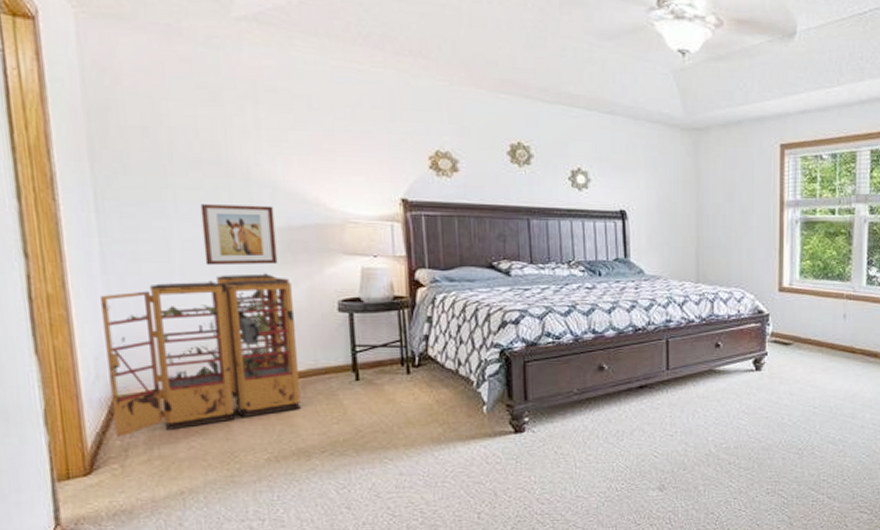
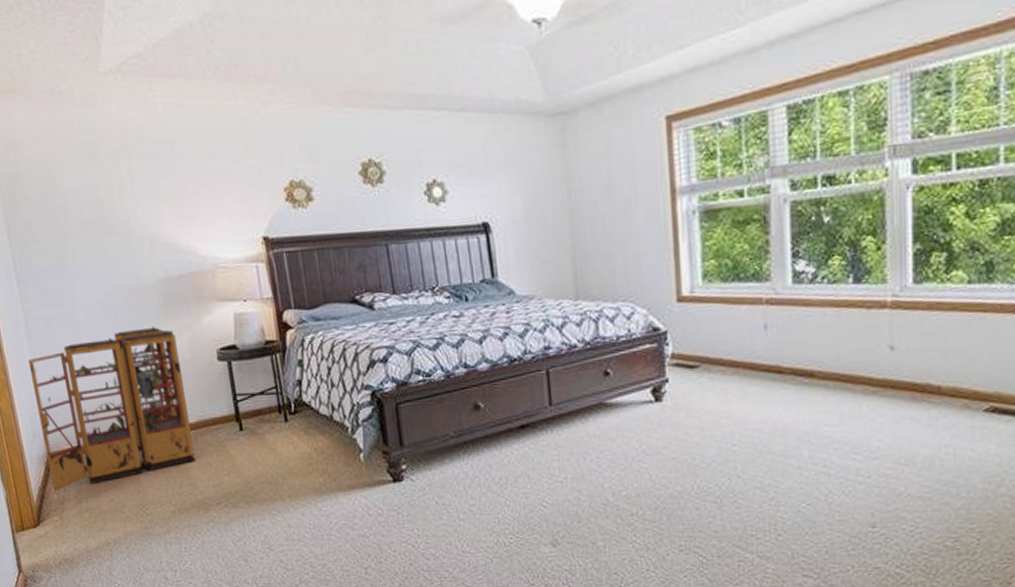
wall art: present [200,204,278,266] -> none [94,258,162,323]

